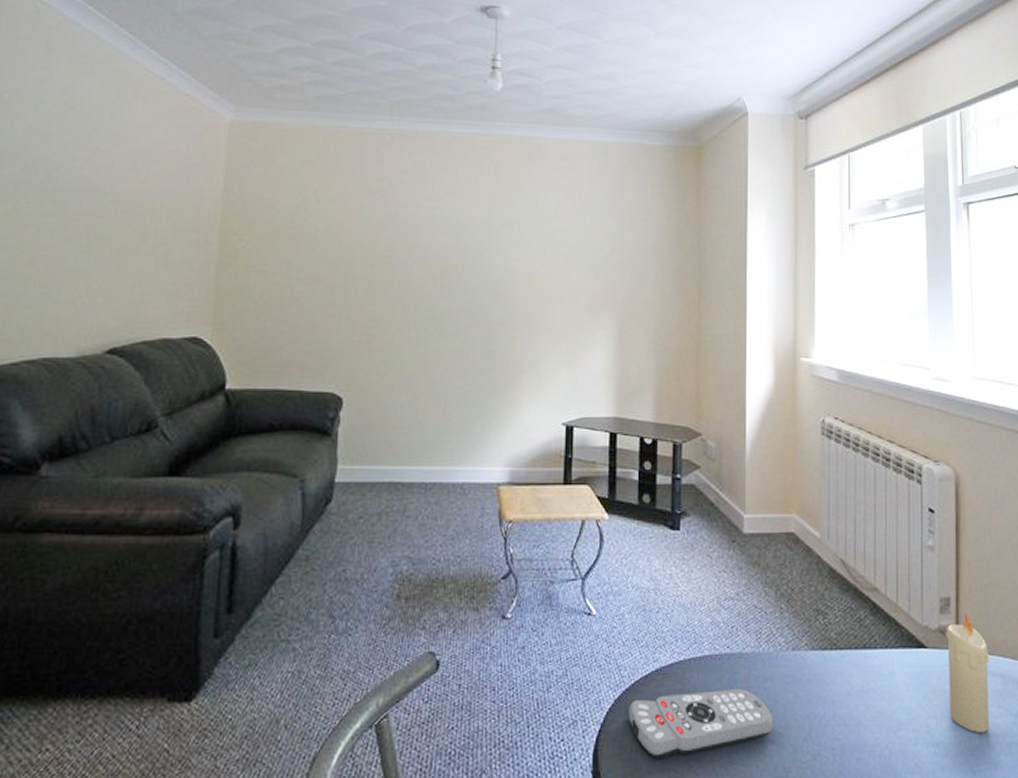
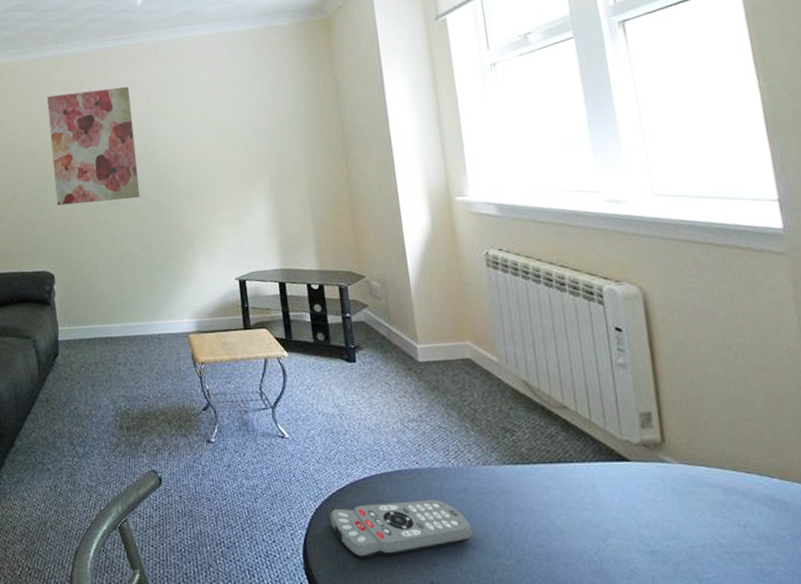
wall art: none [361,177,471,316] -> present [47,86,141,206]
candle: present [946,612,990,732] -> none [650,426,713,542]

